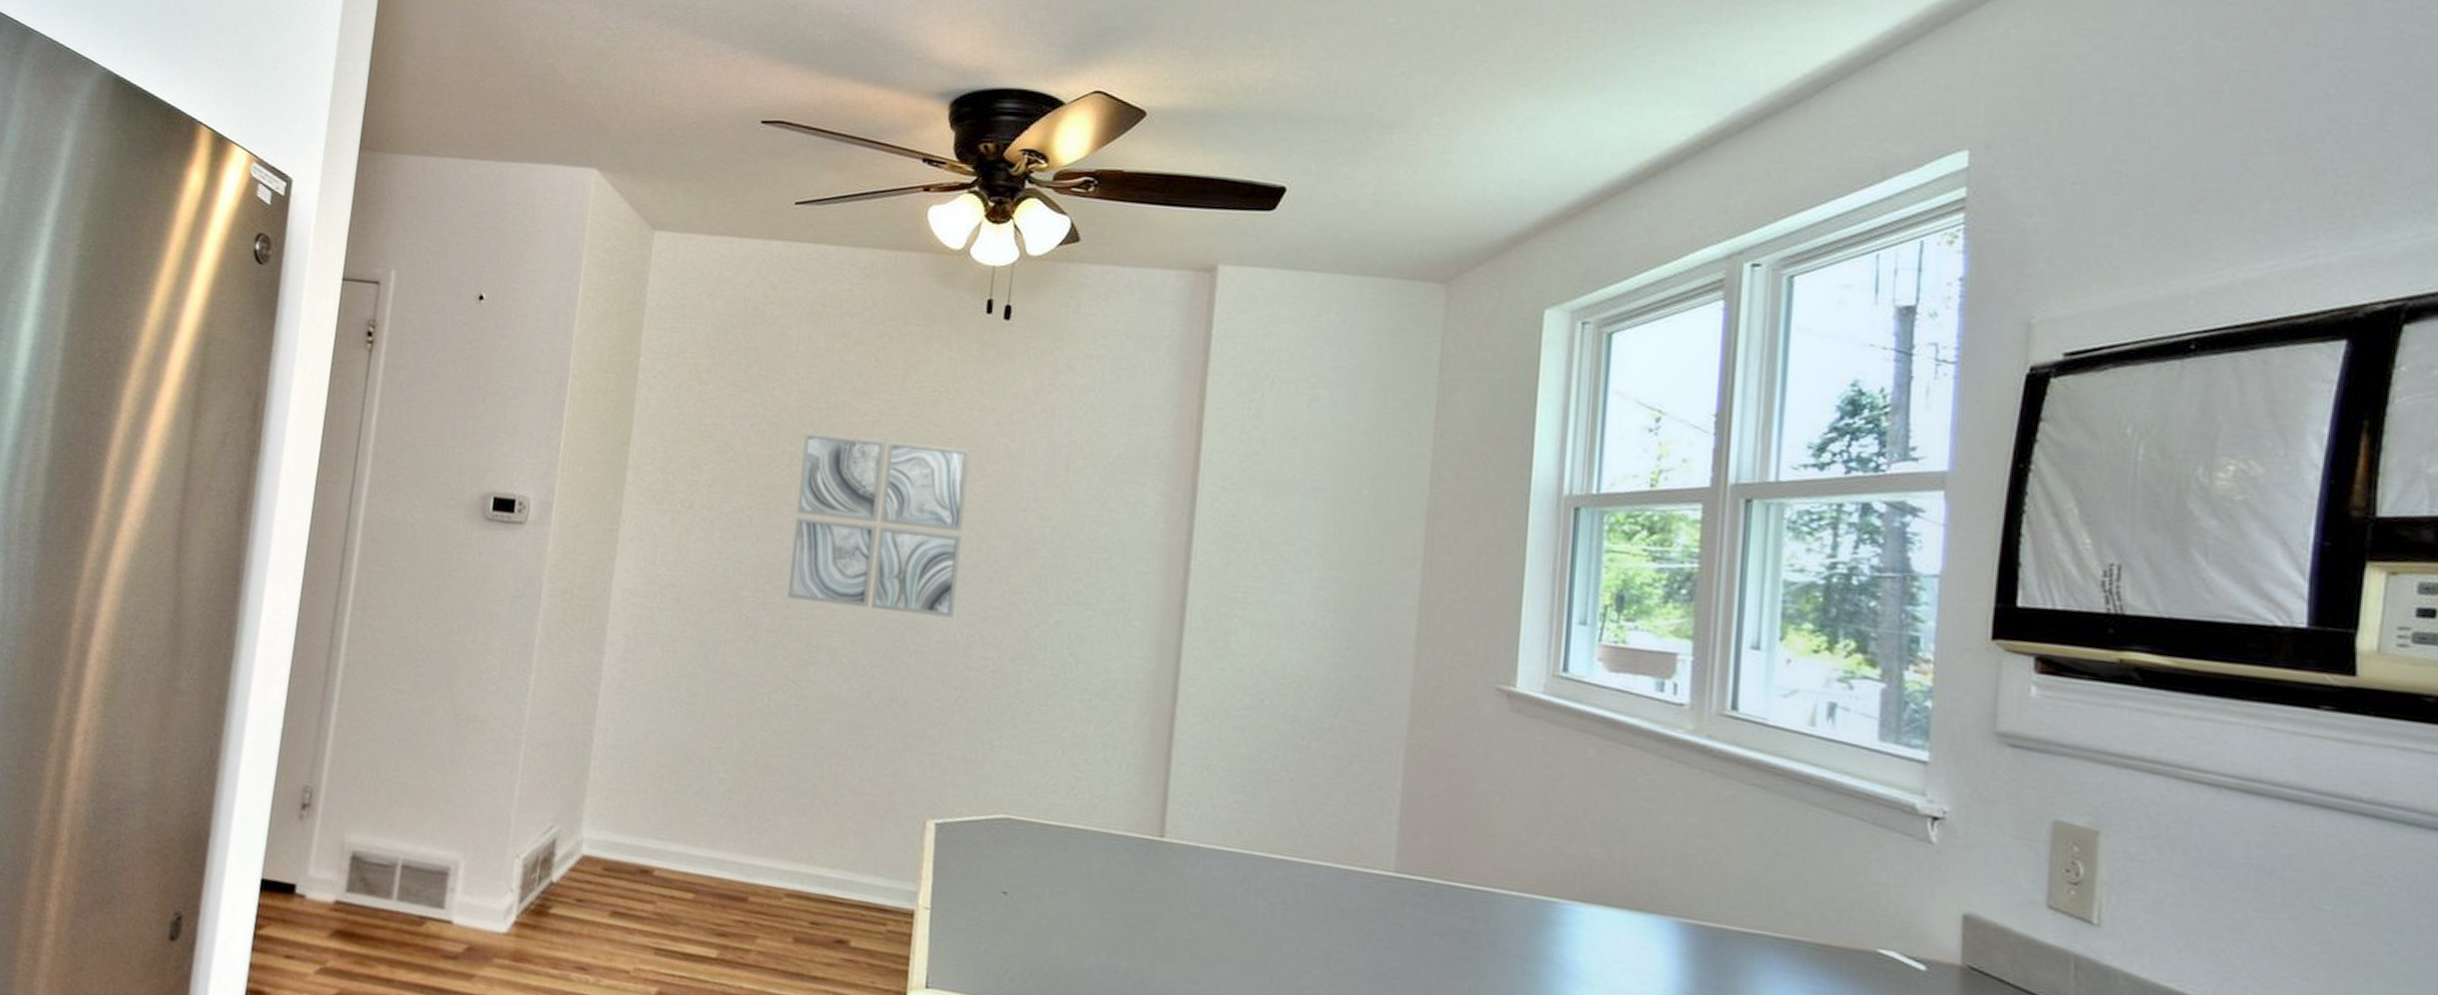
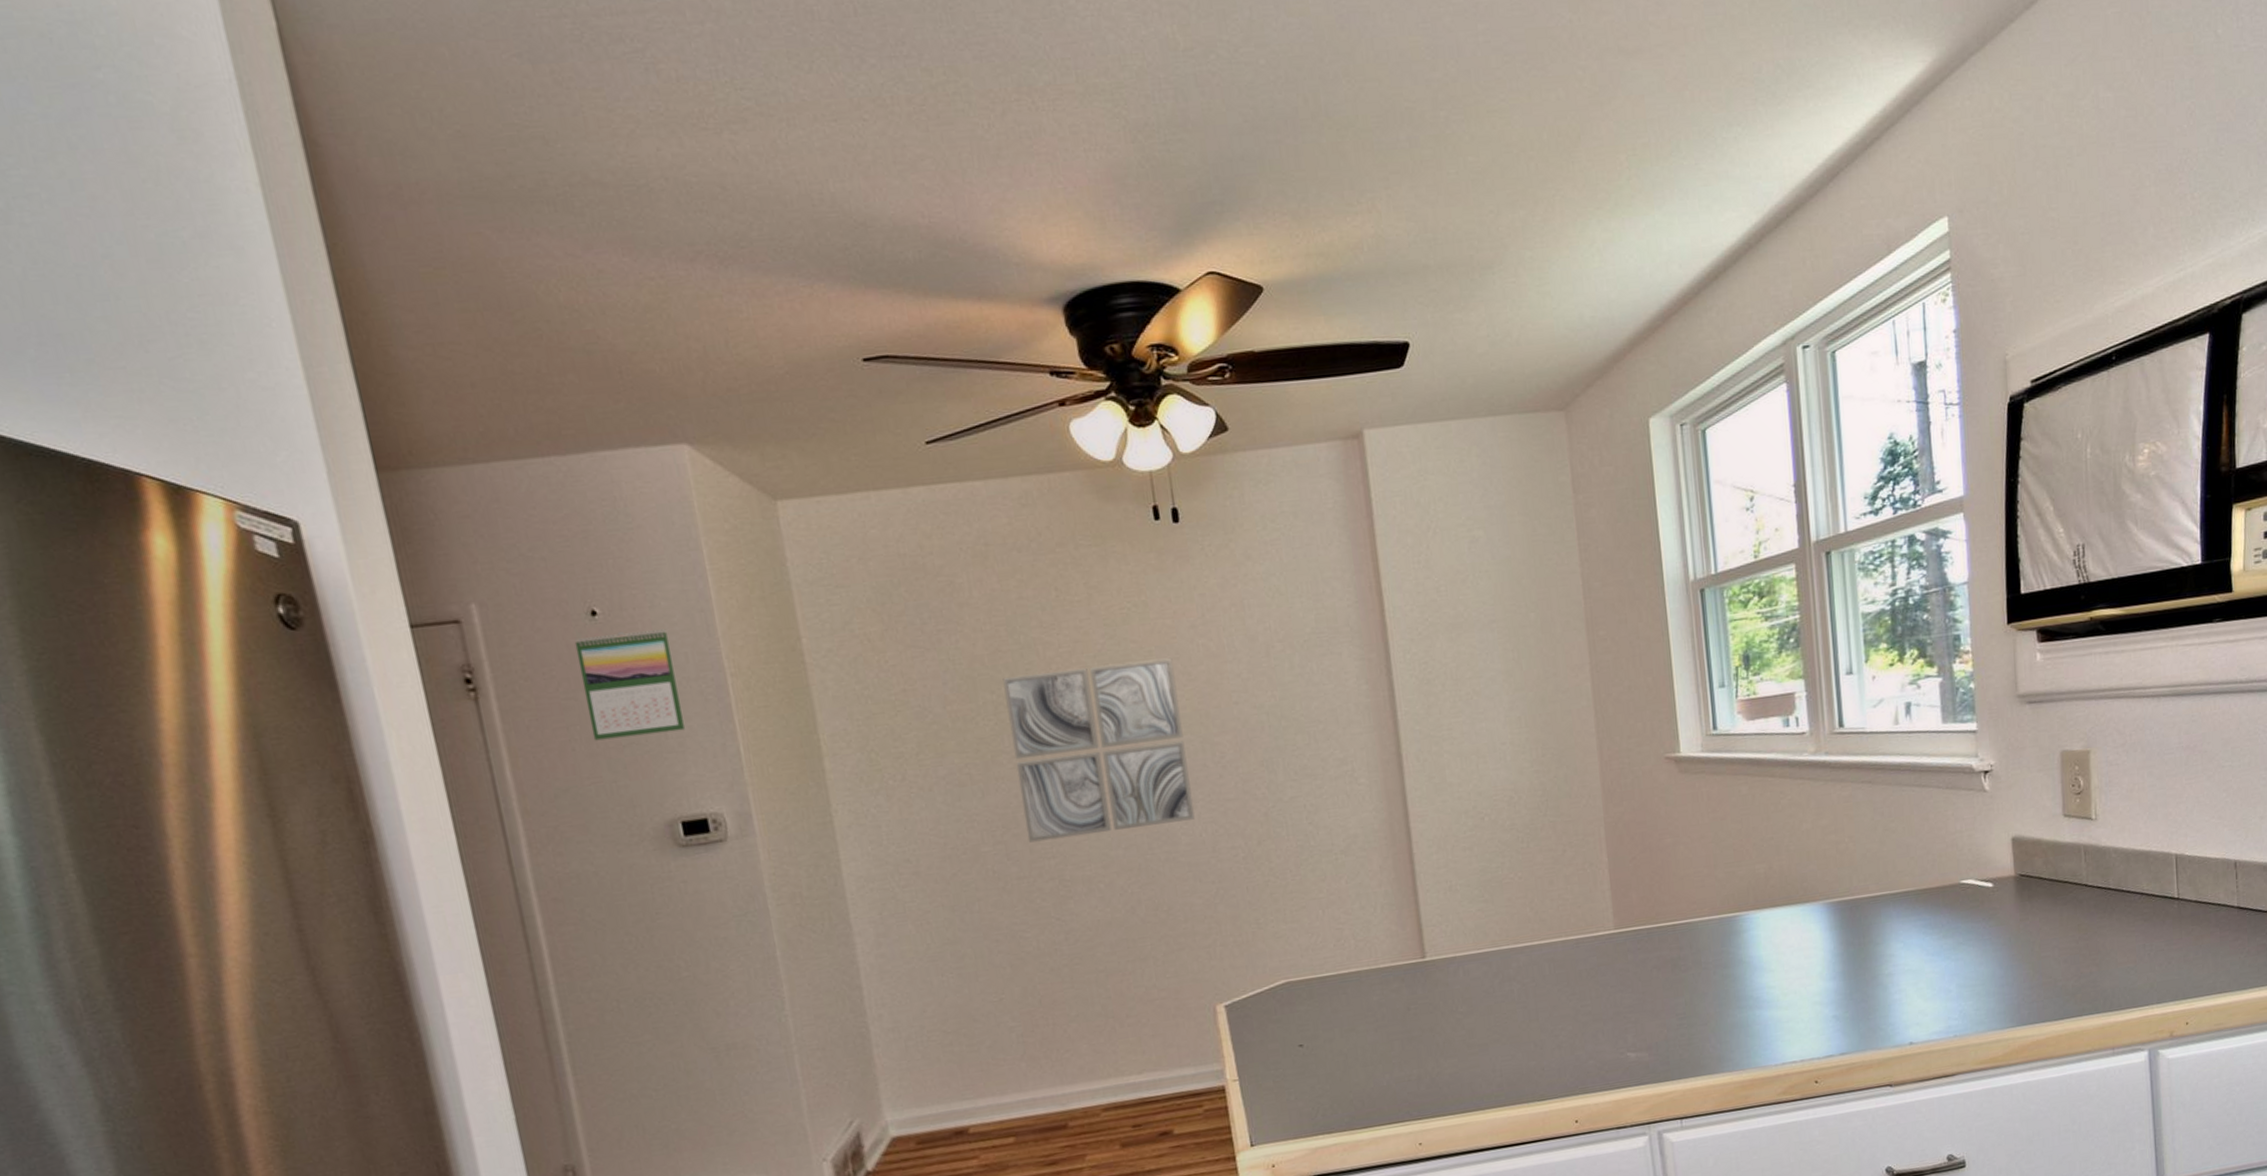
calendar: none [447,317,534,416] -> present [574,629,686,741]

